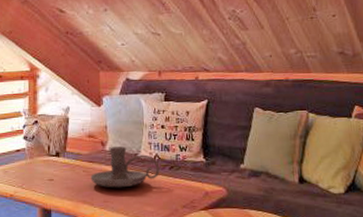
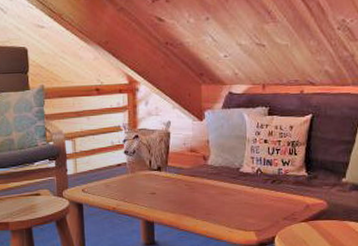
candle holder: present [90,146,160,188] -> none [192,161,262,201]

